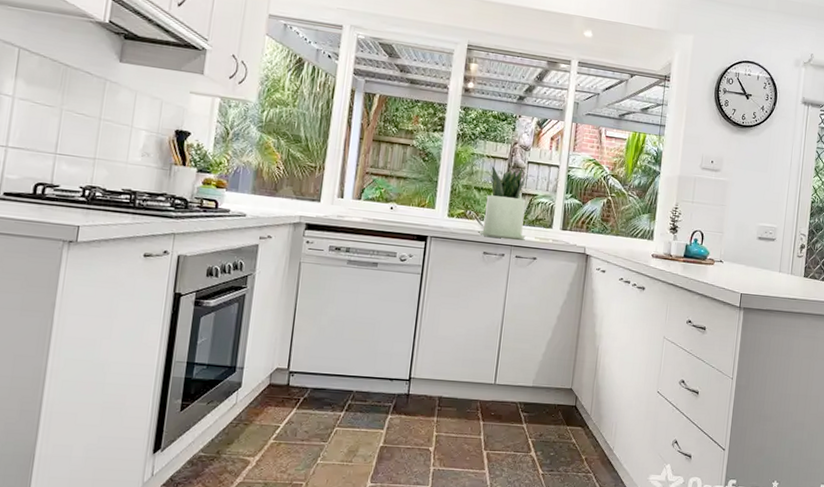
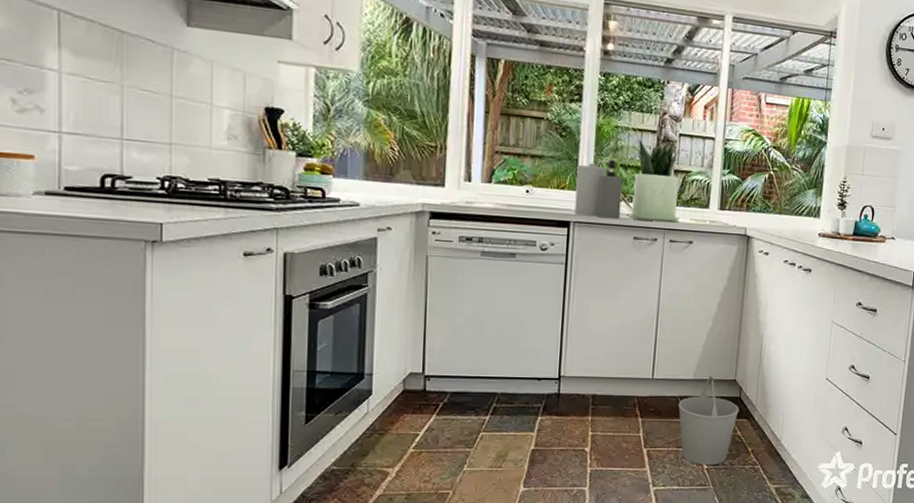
paper towel holder: none [432,185,463,232] -> present [574,163,607,216]
soap dispenser: none [451,182,476,236] -> present [596,159,623,219]
bucket: none [517,384,575,471] -> present [678,376,739,466]

